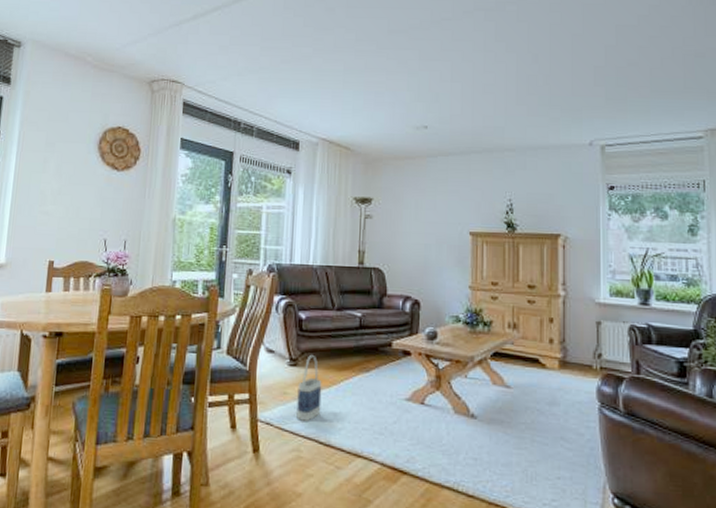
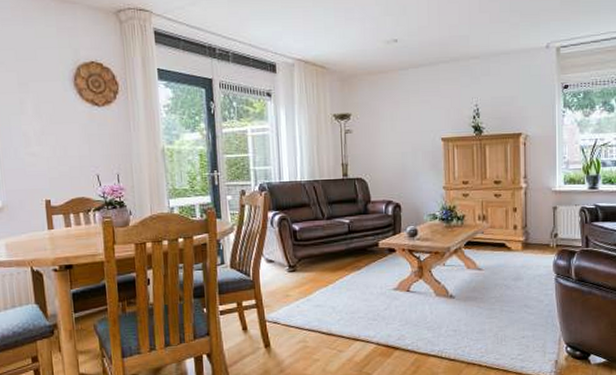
bag: present [296,354,322,421] -> none [298,260,321,317]

